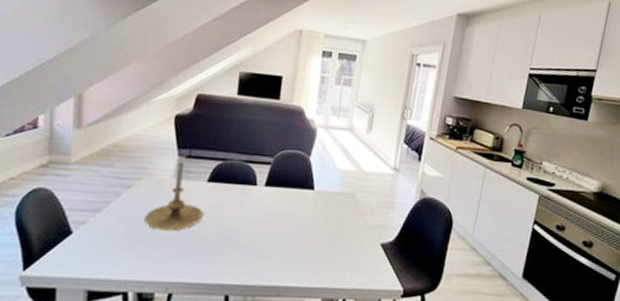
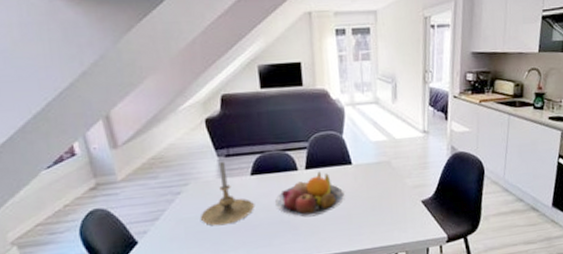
fruit bowl: none [226,191,301,240] -> present [275,171,345,218]

